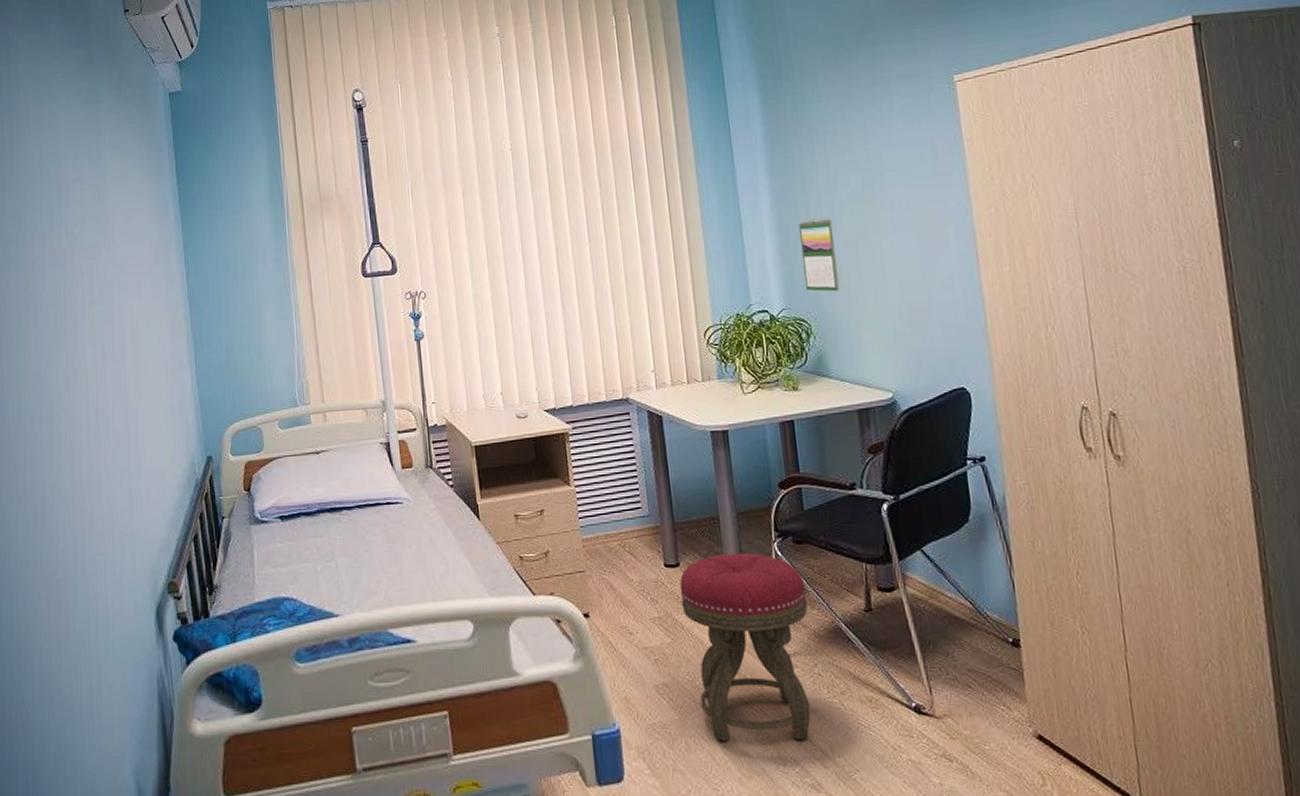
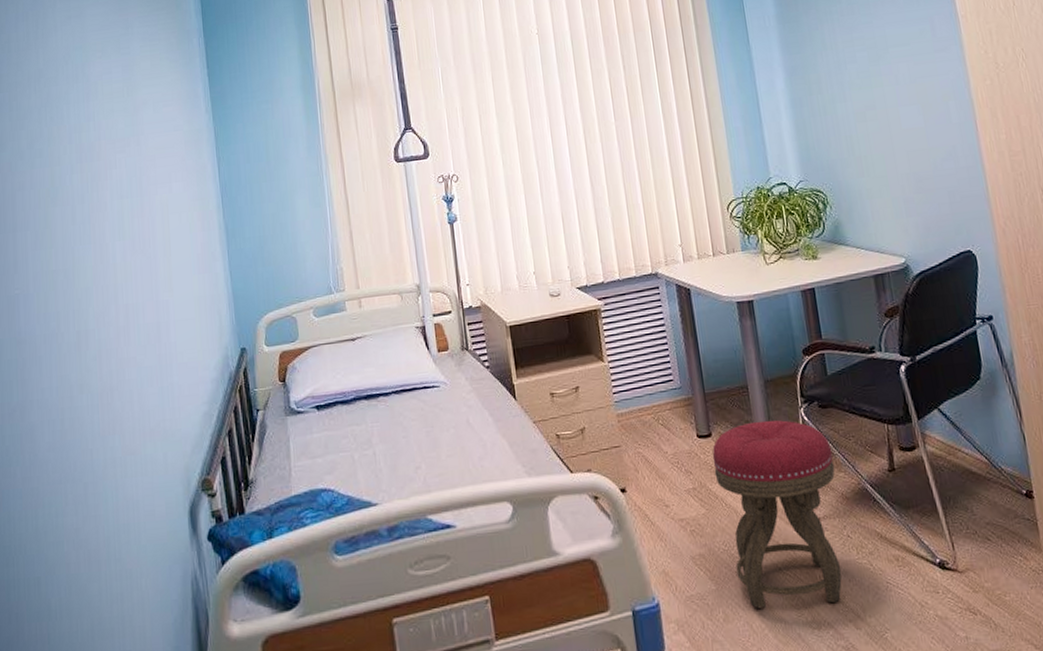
calendar: present [799,217,840,292] -> none [811,92,853,163]

